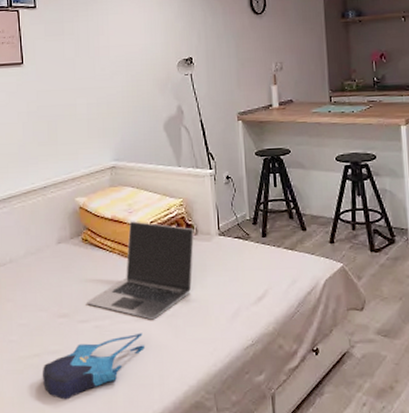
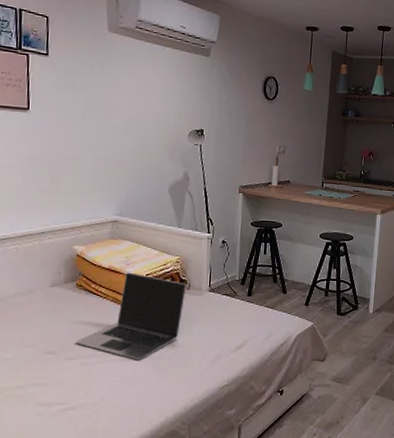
tote bag: present [42,333,144,400] -> none [23,371,129,427]

